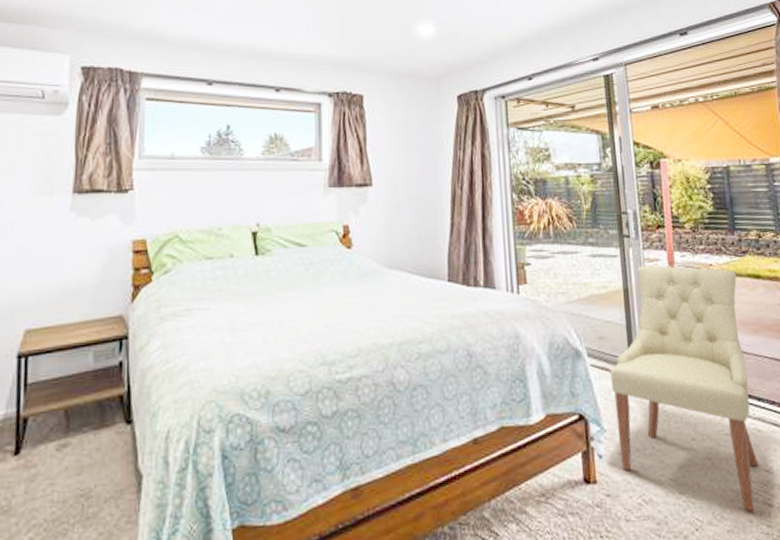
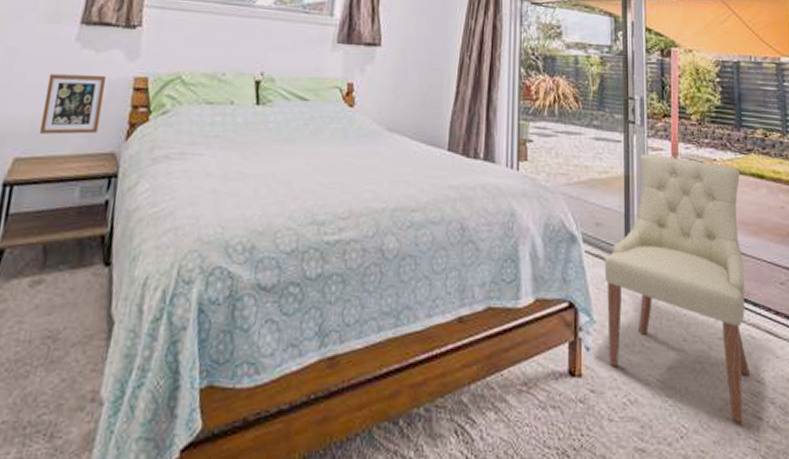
picture frame: none [46,241,106,304] -> present [40,73,107,135]

